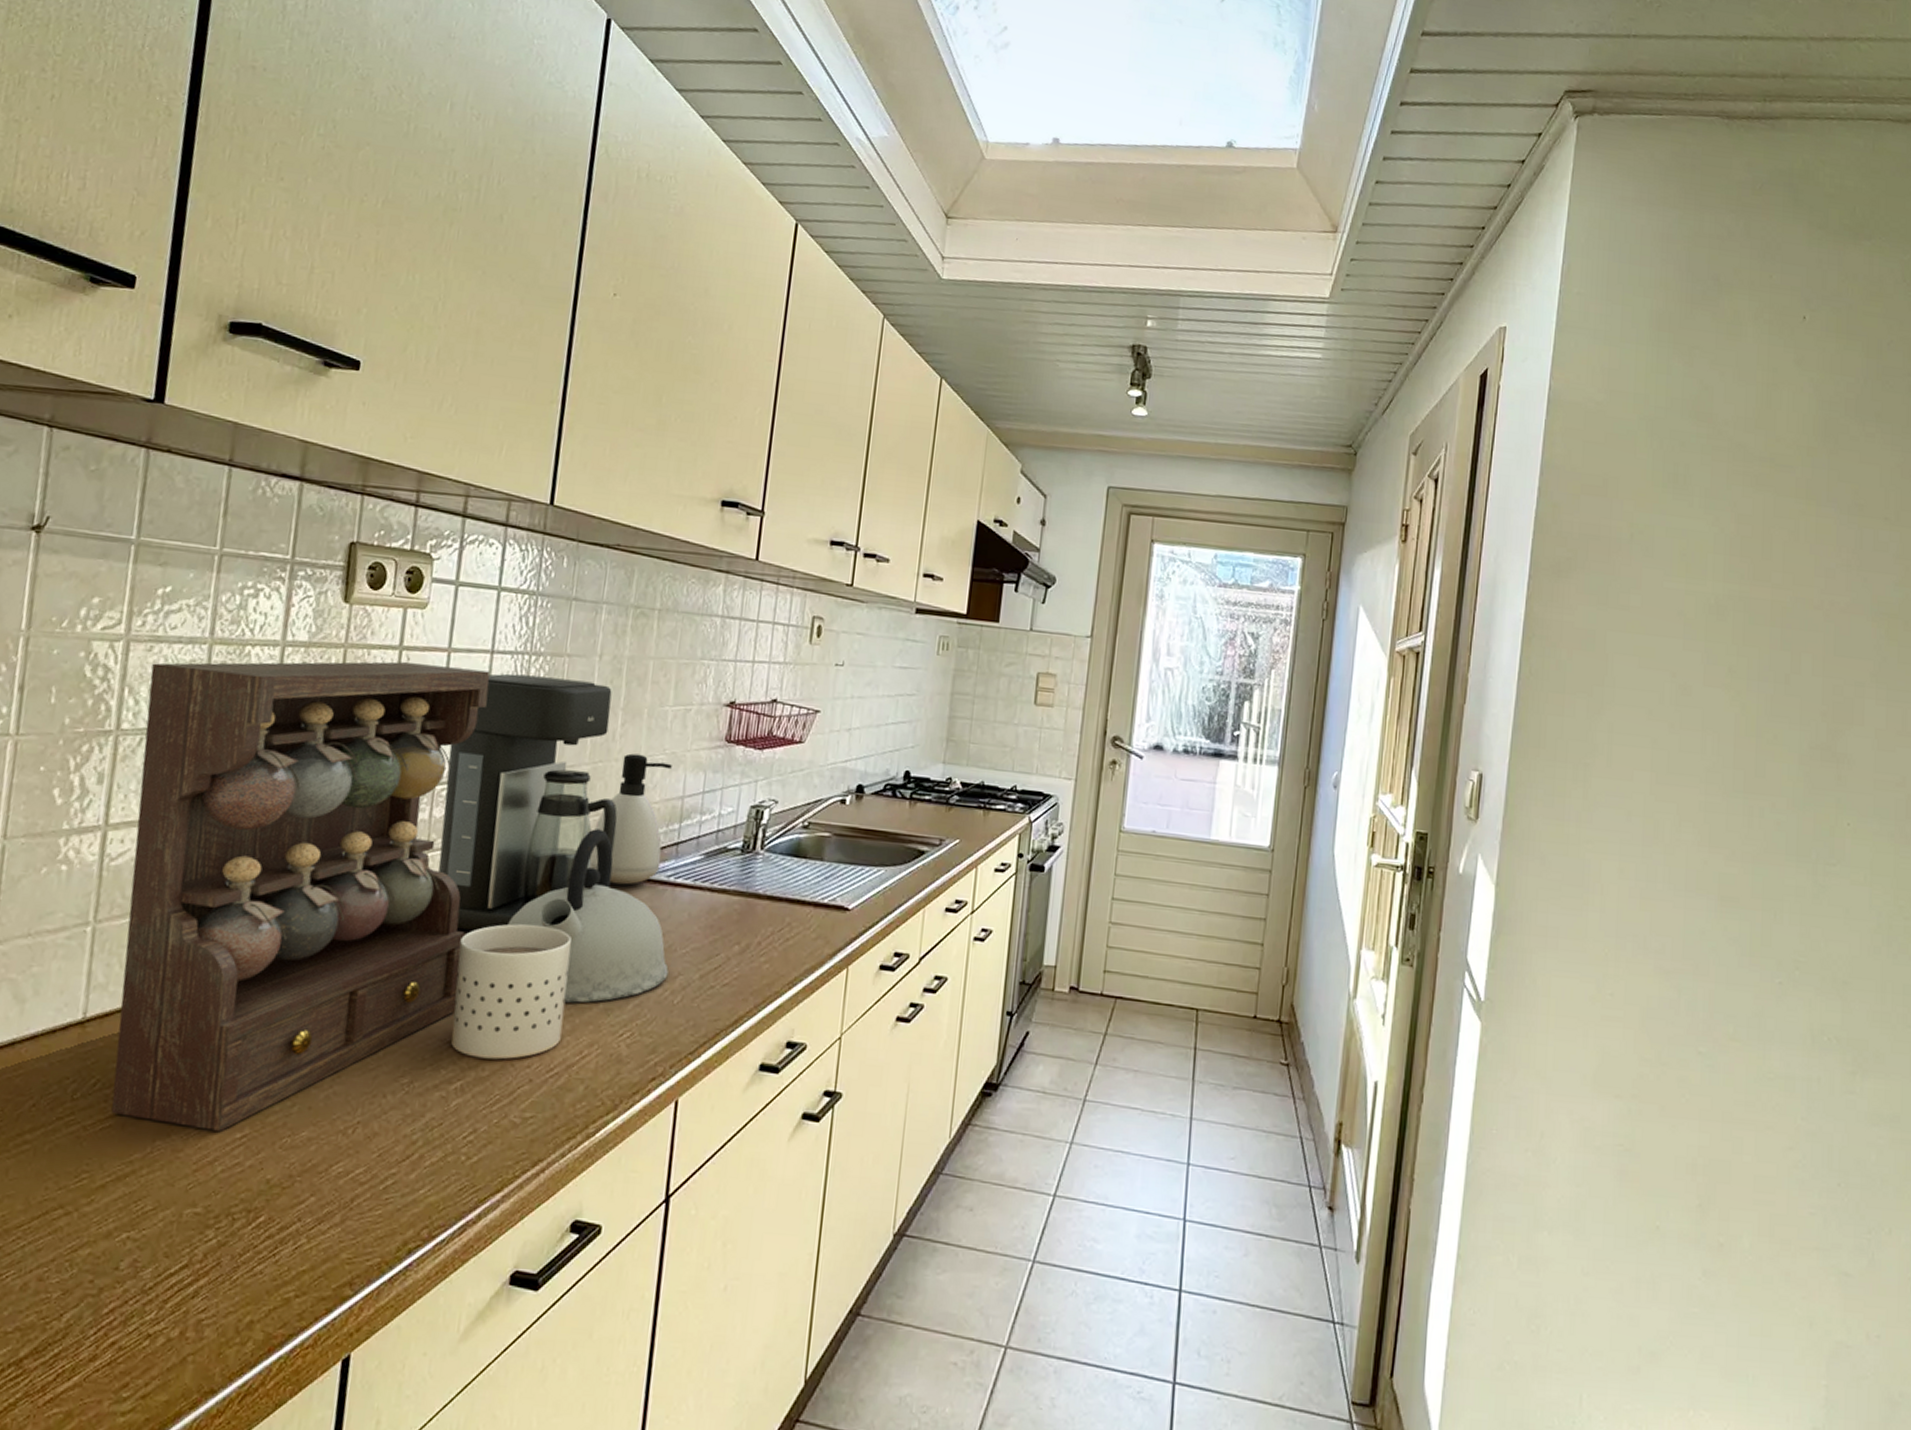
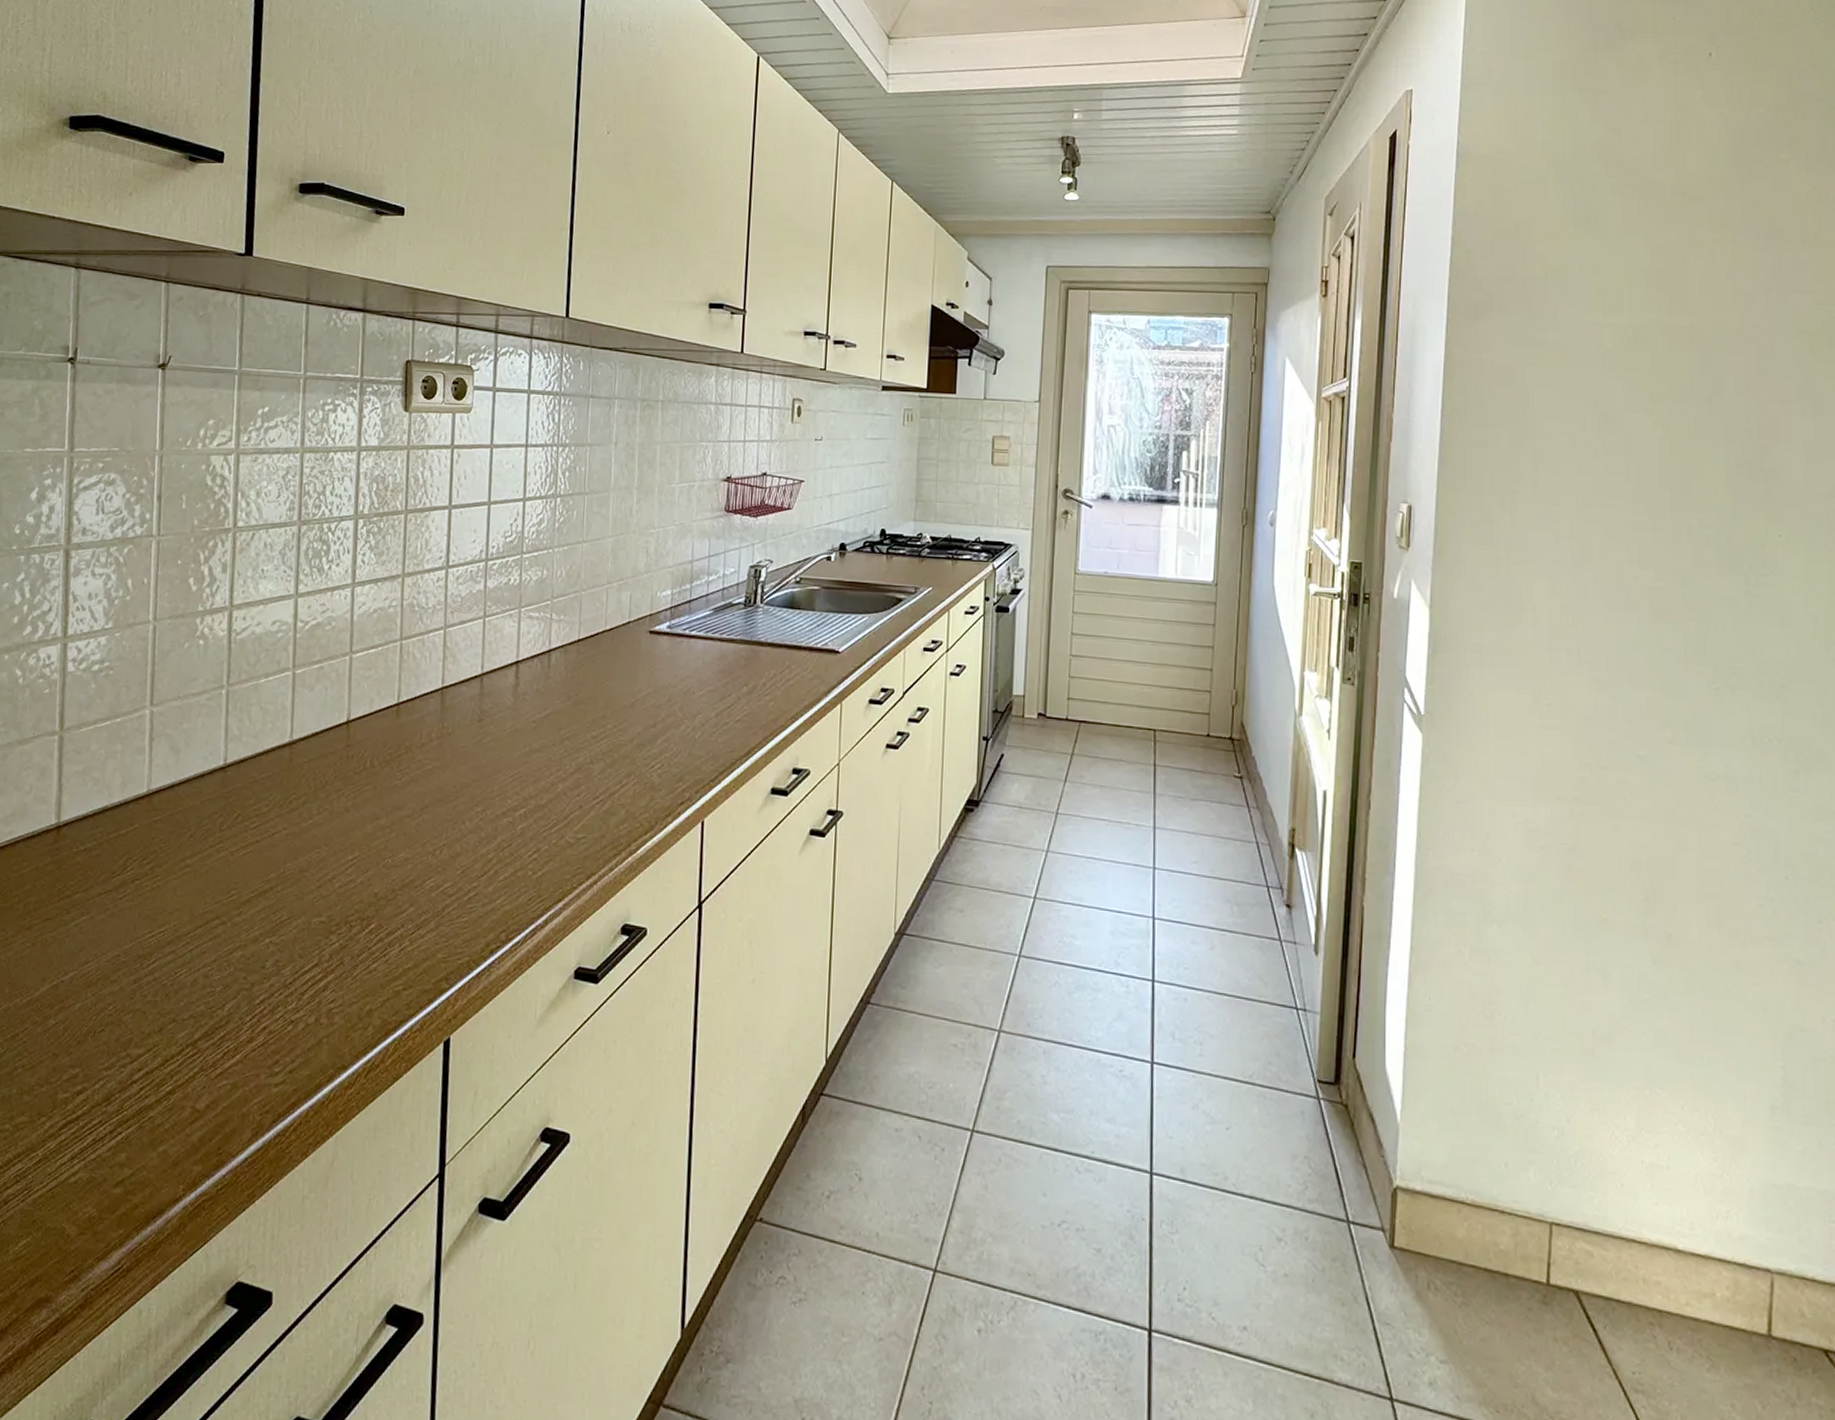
spice rack: present [111,661,490,1131] -> none [250,458,526,854]
coffee maker: present [438,673,618,931] -> none [494,463,639,683]
mug: present [450,923,573,1060] -> none [513,674,608,790]
kettle: present [508,829,669,1003] -> none [554,592,689,740]
soap dispenser: present [589,753,672,885] -> none [618,526,681,639]

